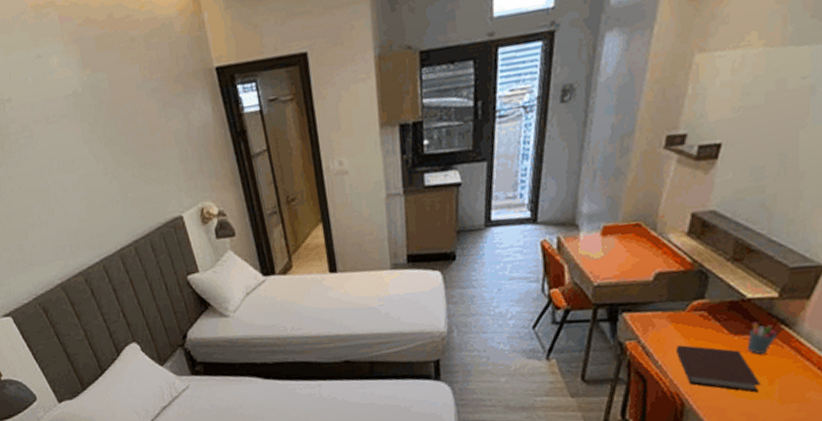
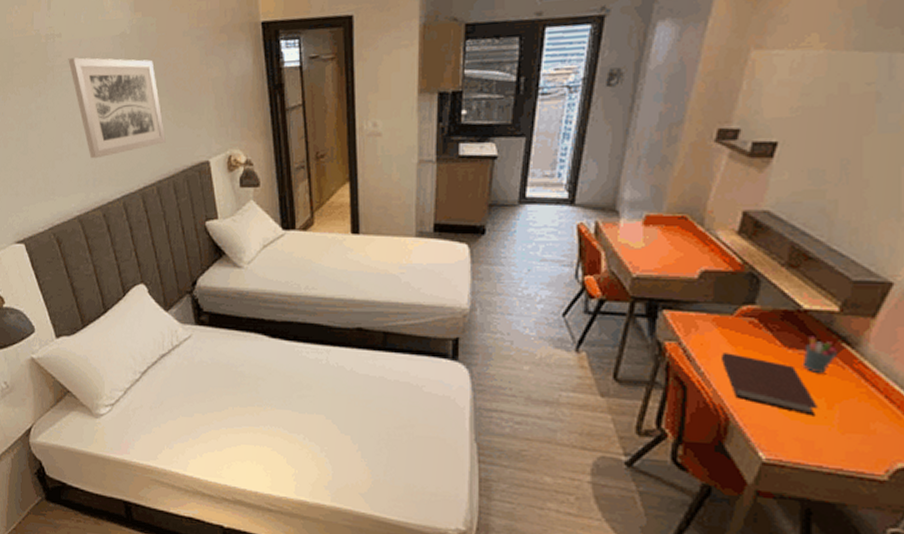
wall art: none [22,117,136,226] -> present [68,57,166,159]

